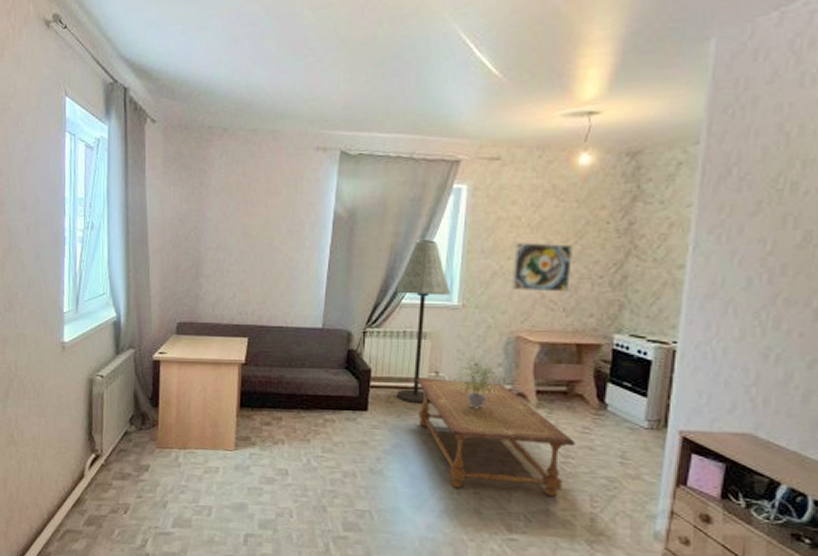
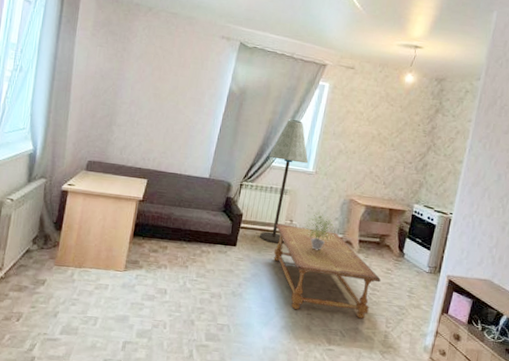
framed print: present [511,243,572,292] -> none [351,131,395,171]

